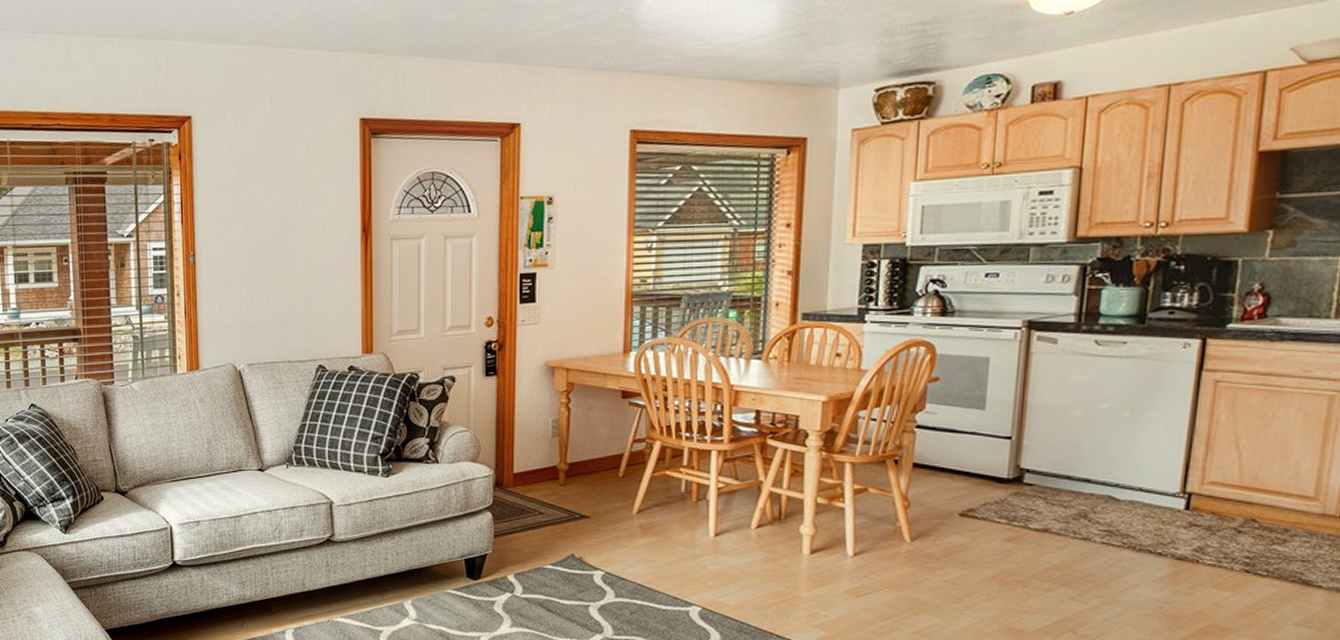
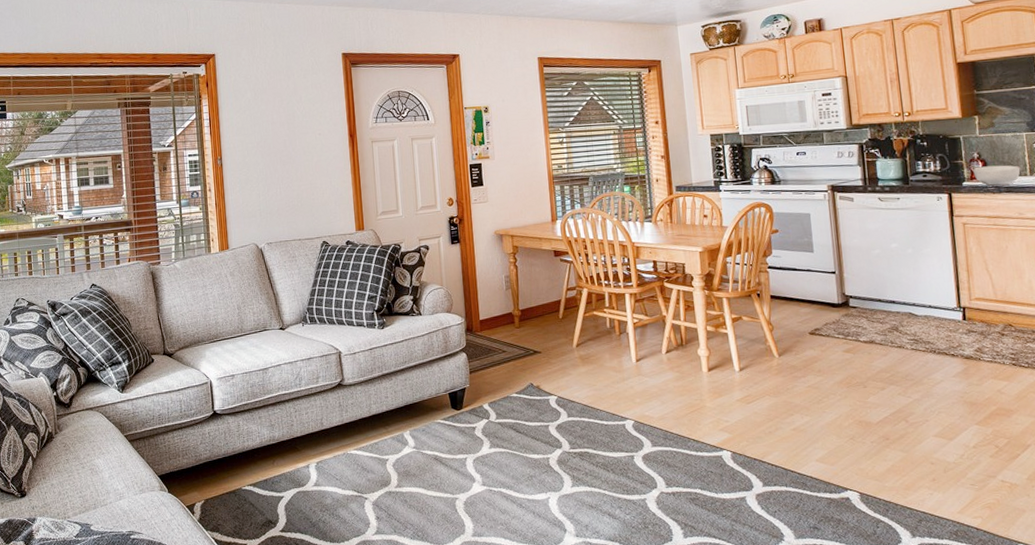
bowl: none [1246,301,1322,332] -> present [972,165,1021,187]

